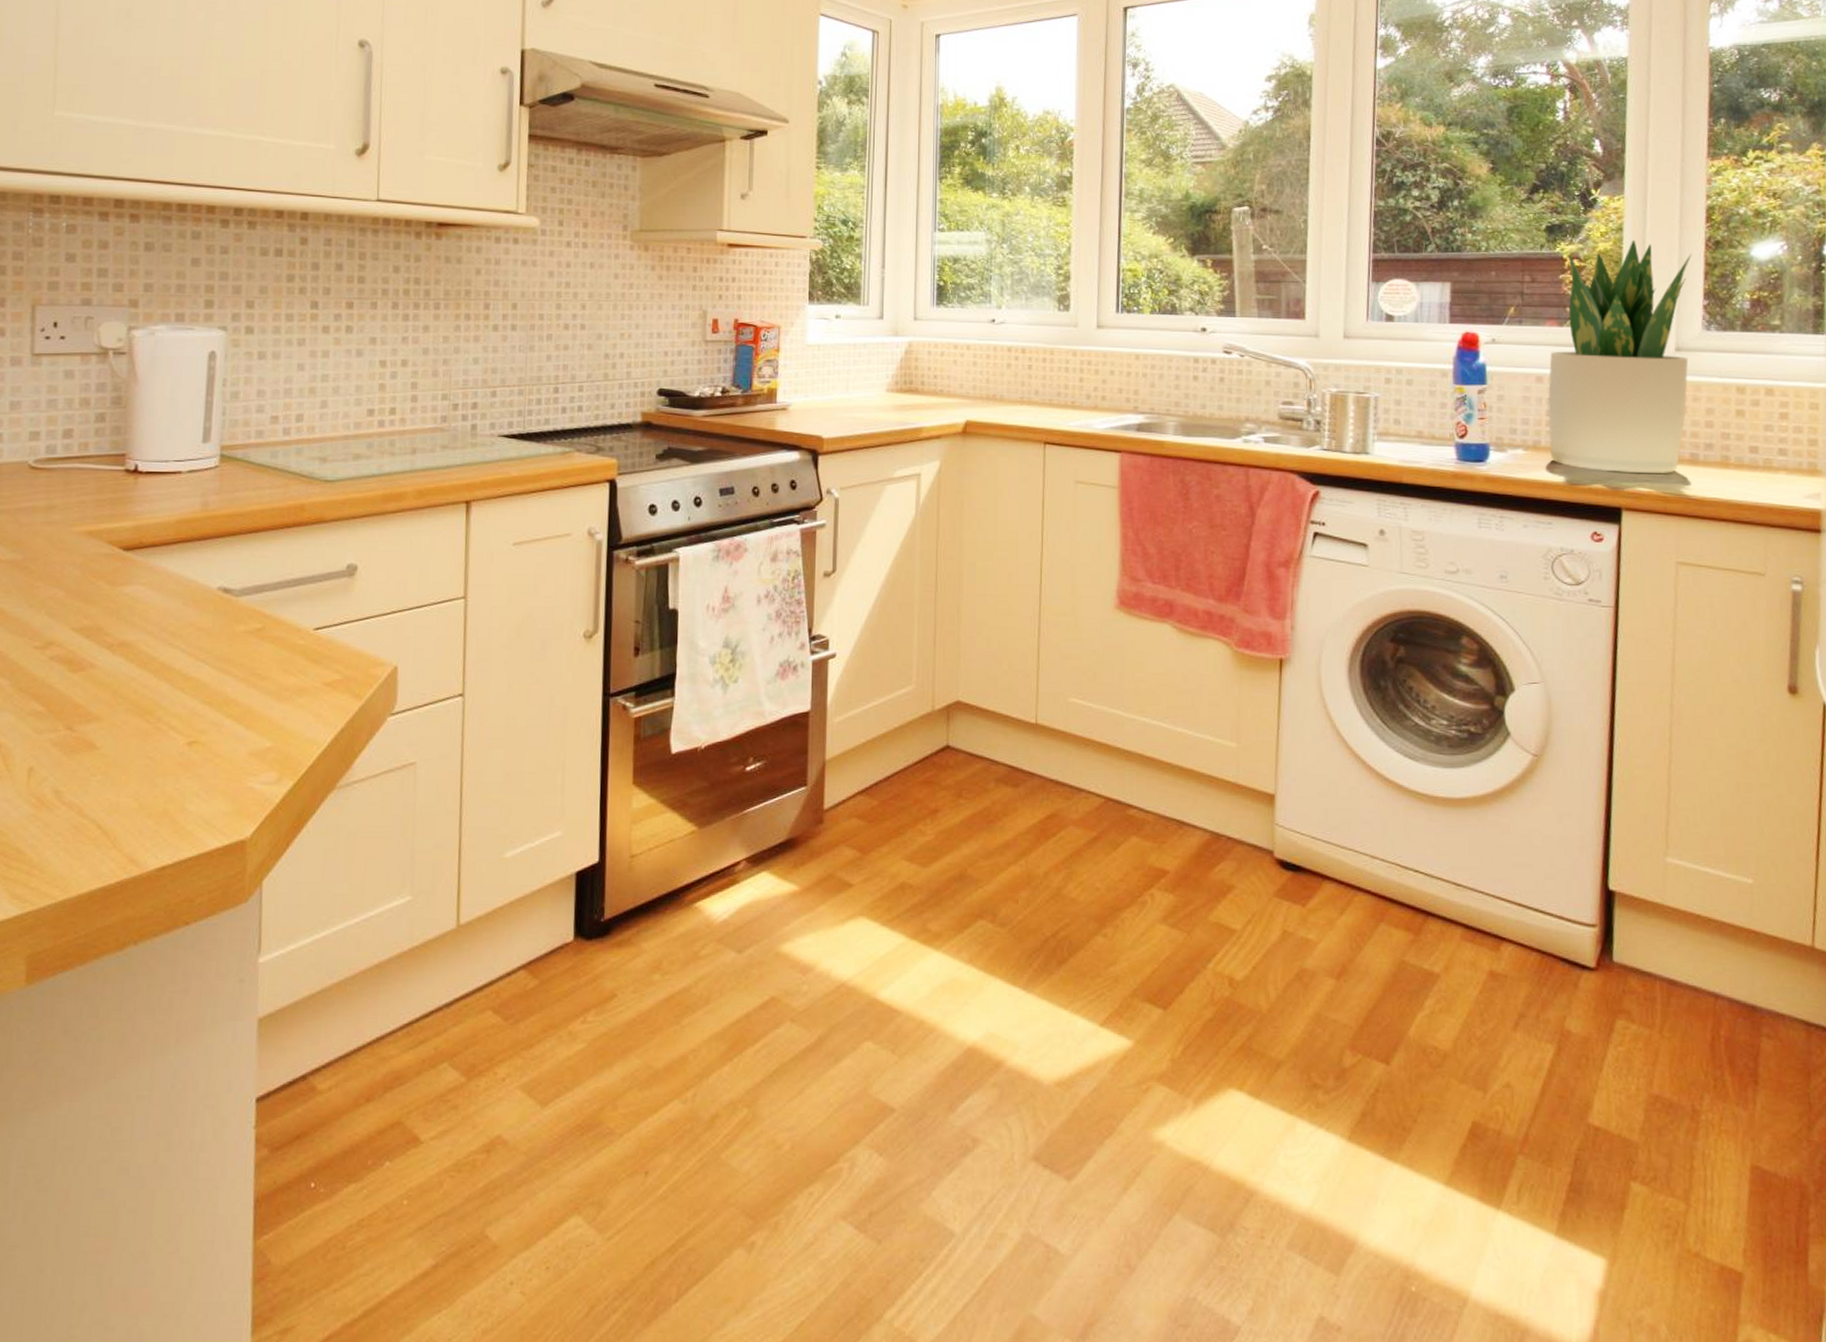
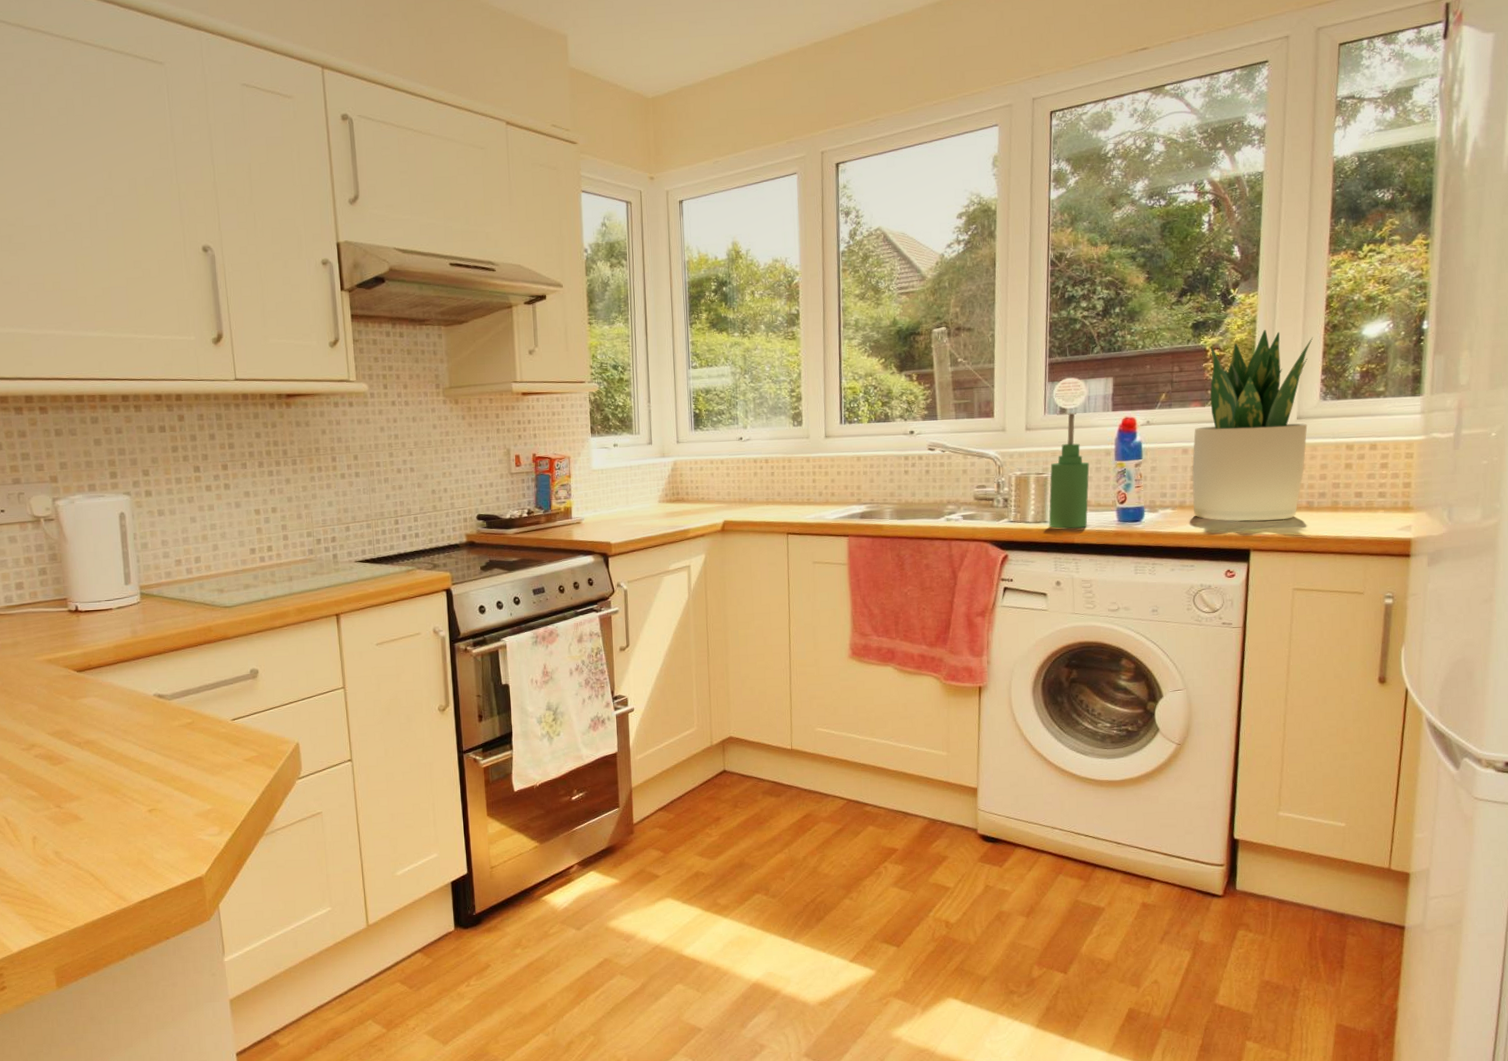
soap dispenser: none [1371,321,1422,464] -> present [1049,412,1090,529]

